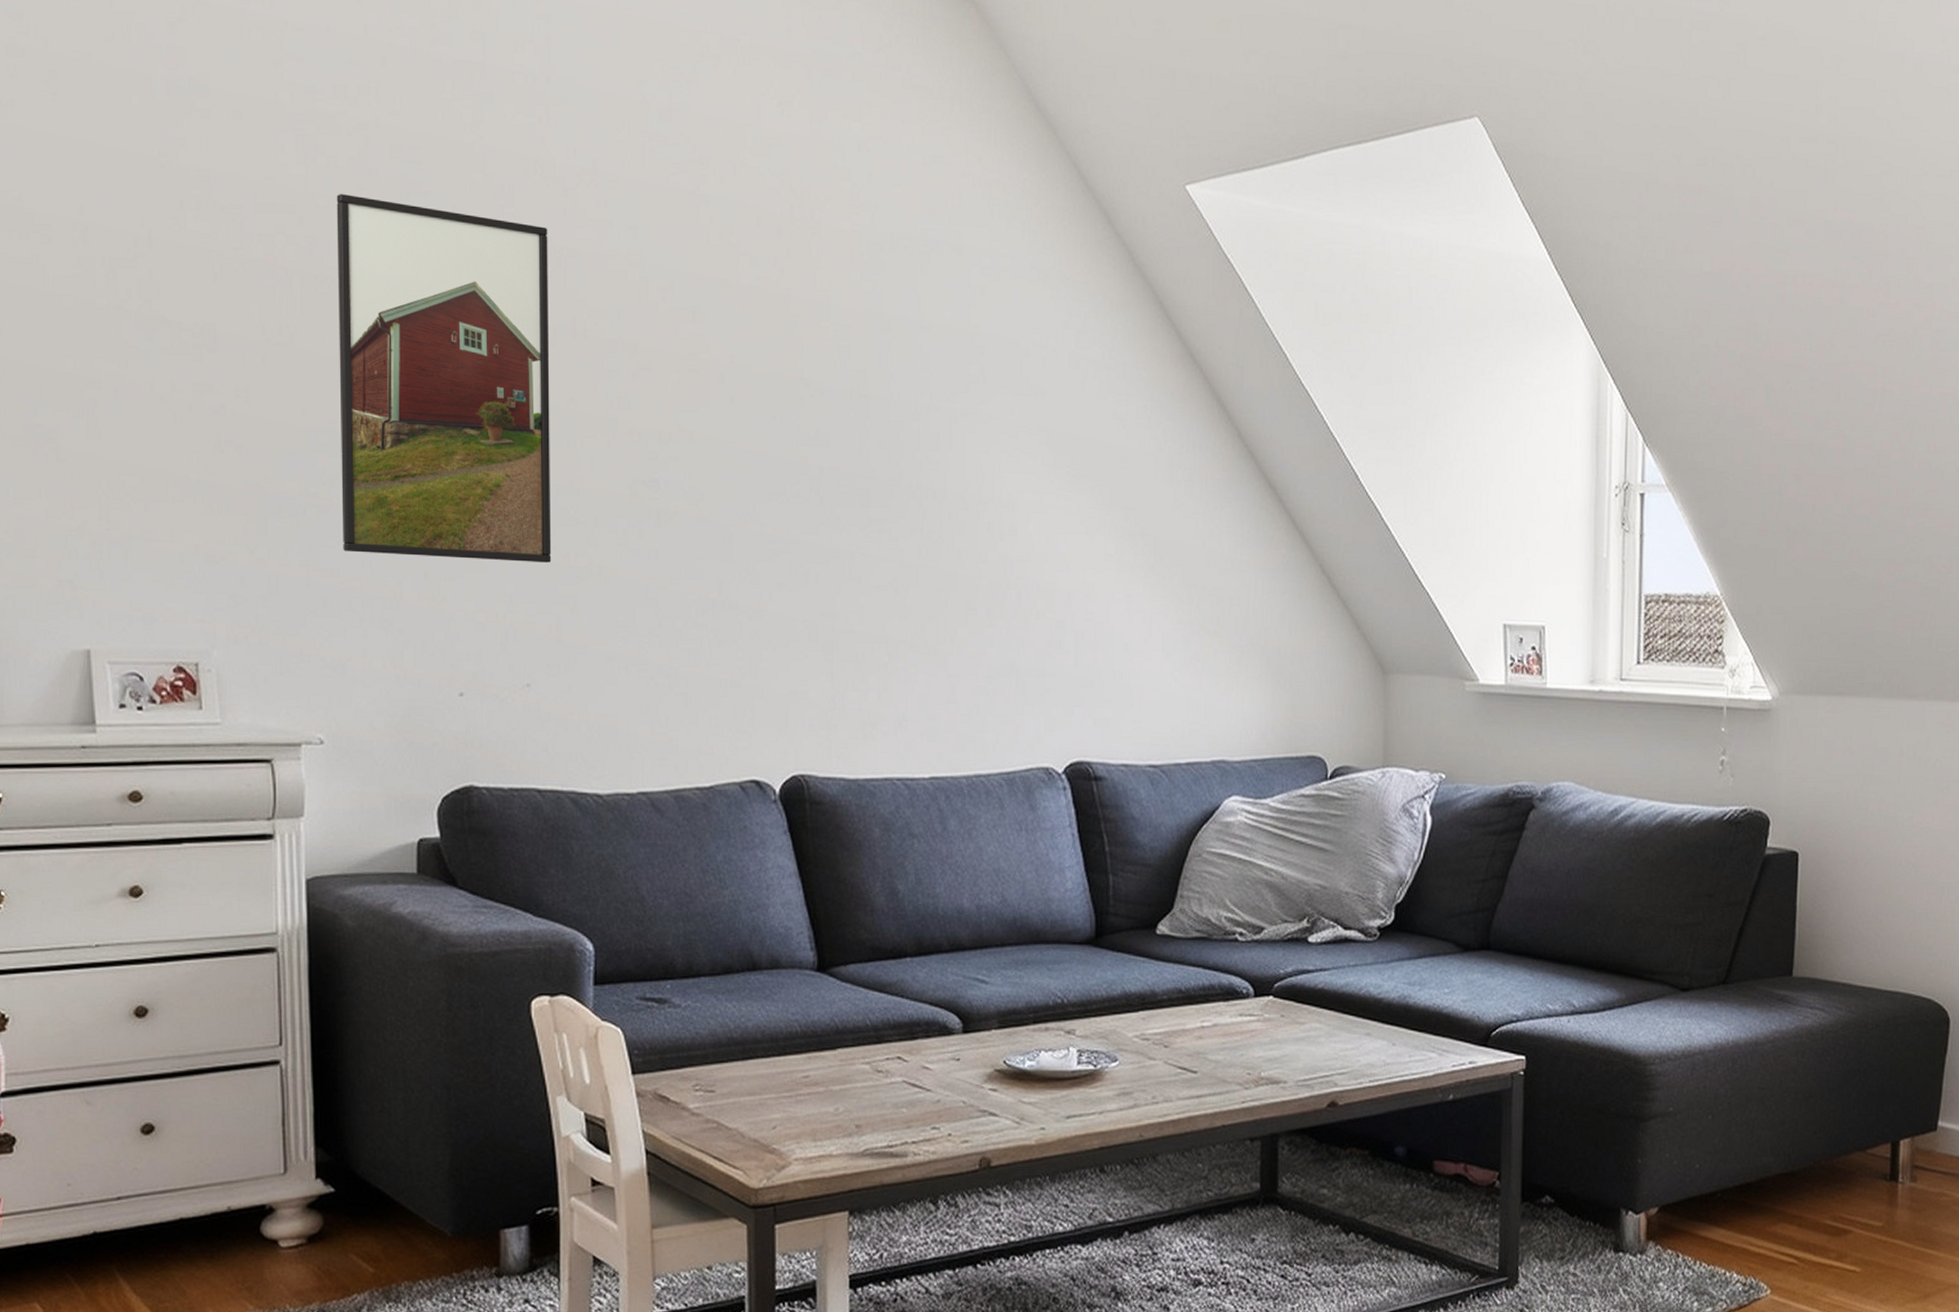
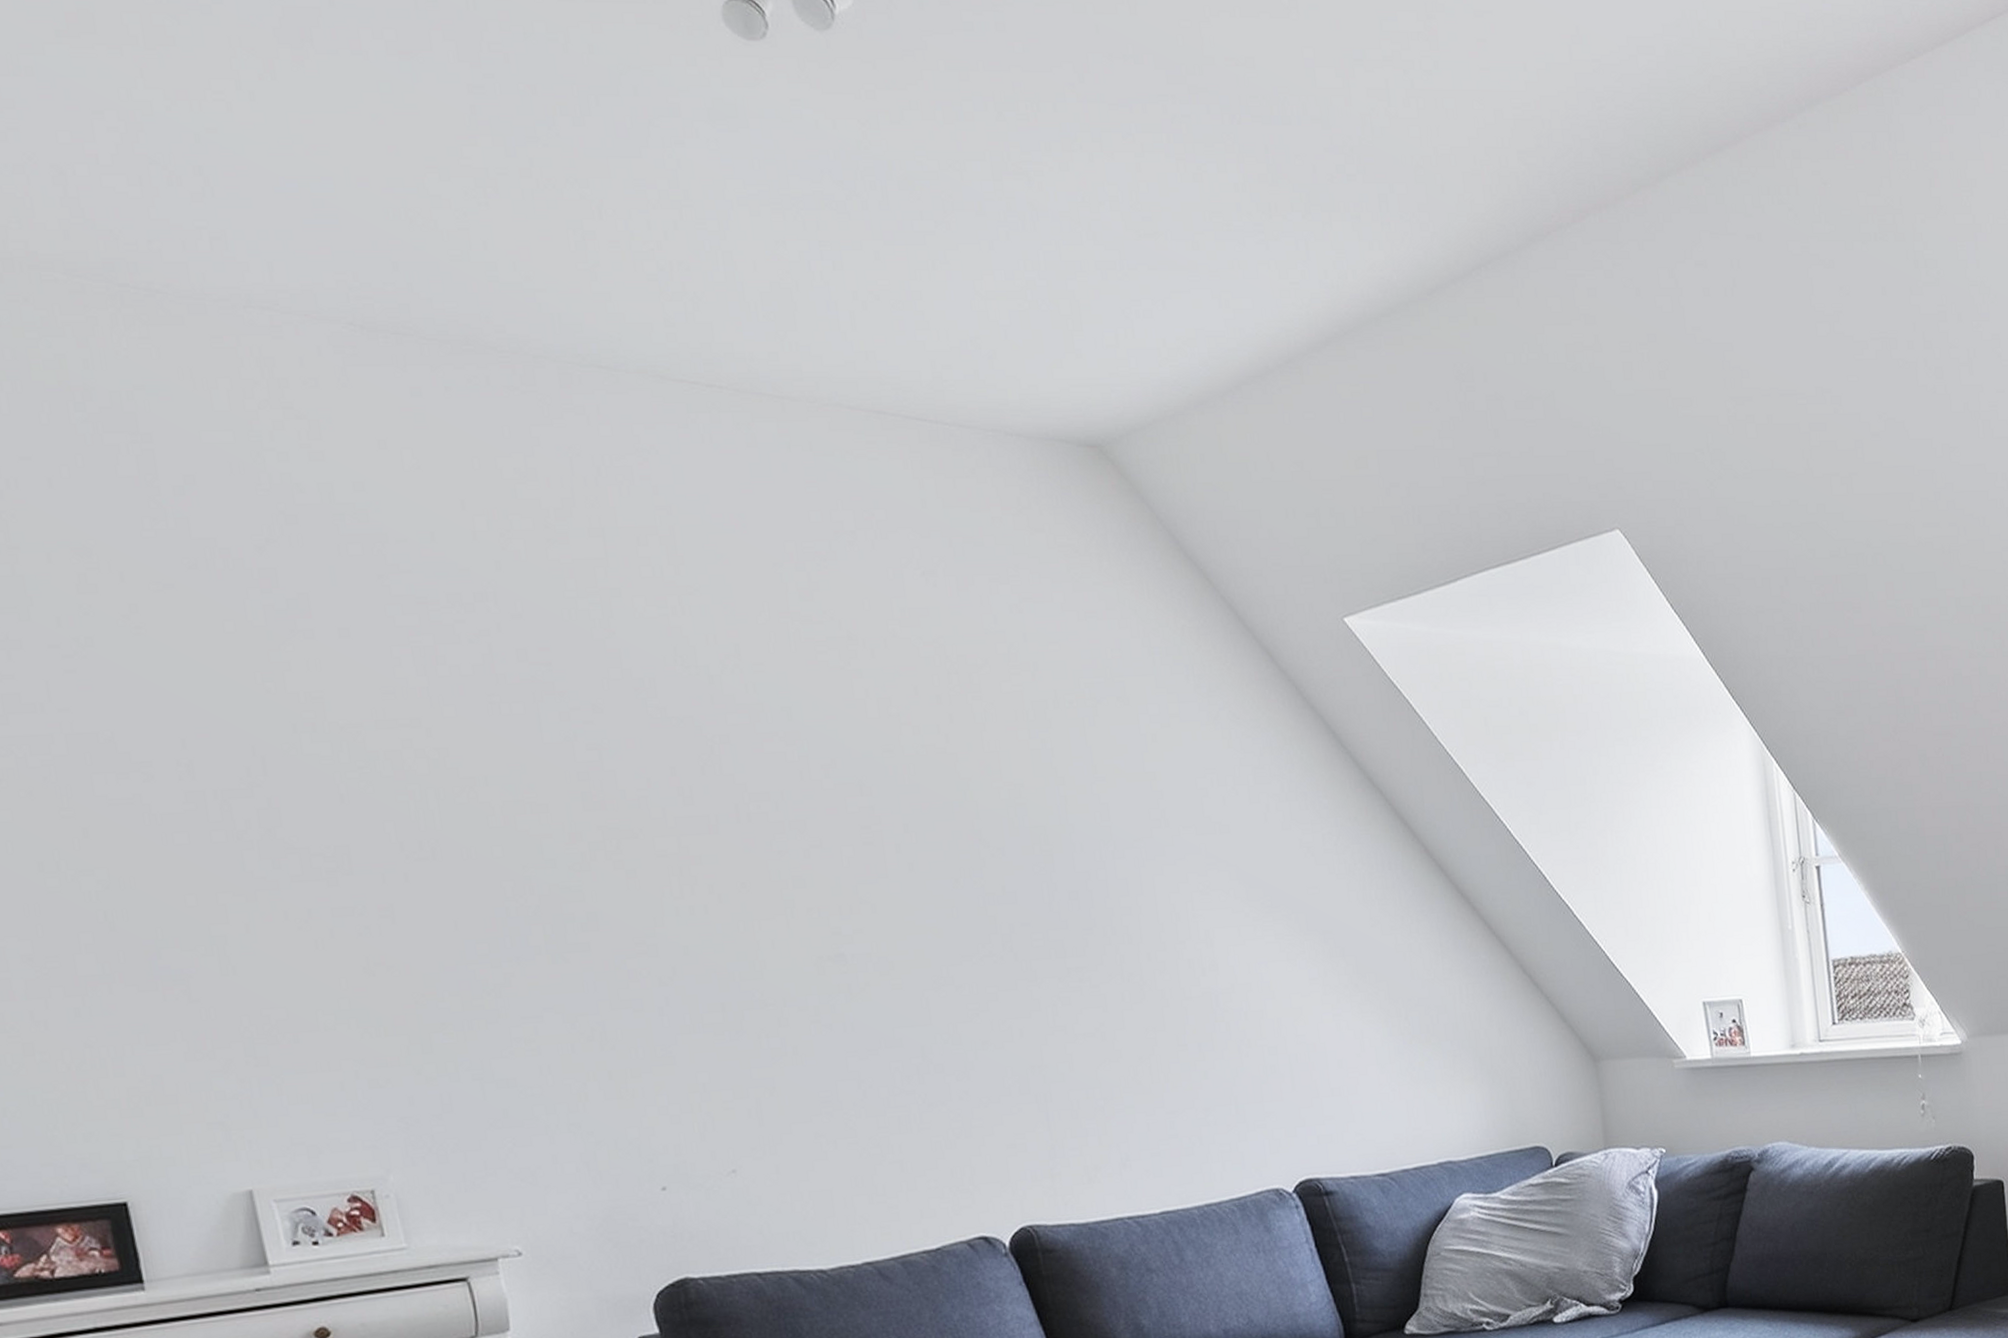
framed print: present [336,193,552,563] -> none [464,701,743,1061]

